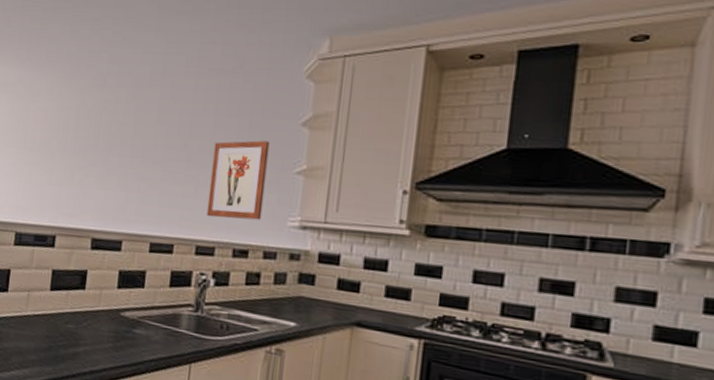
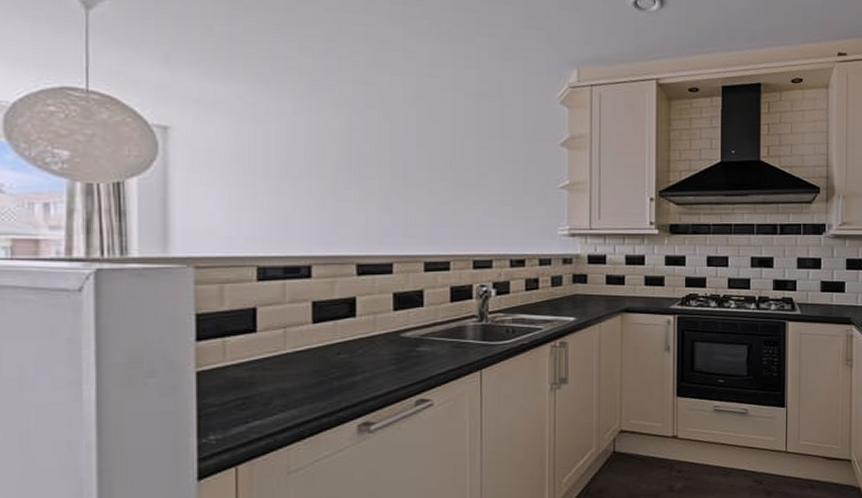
wall art: present [206,140,270,221] -> none [480,160,534,233]

